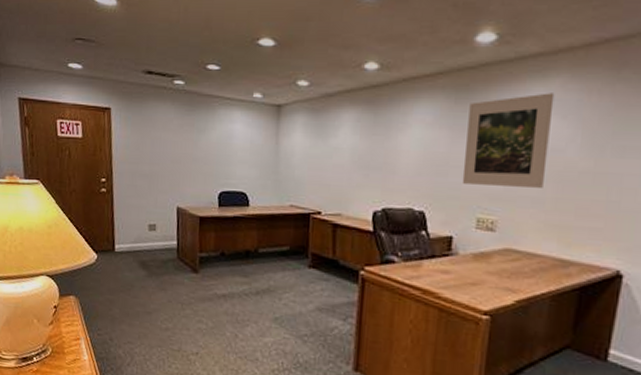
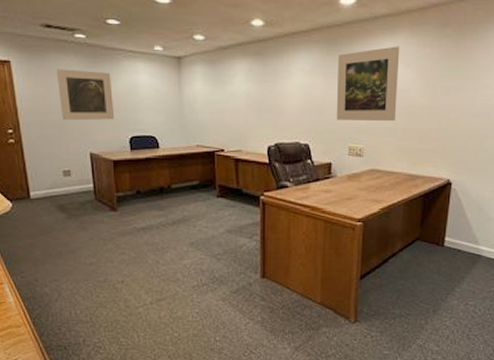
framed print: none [152,116,206,173] -> present [56,69,115,121]

